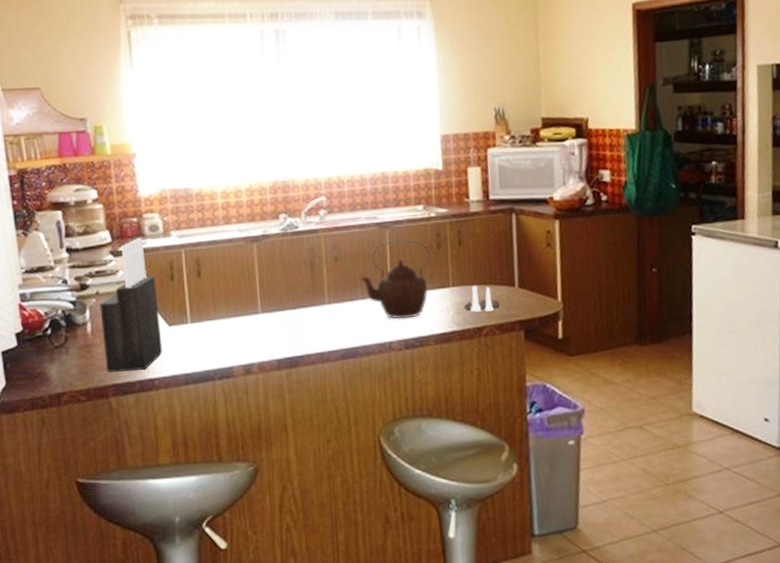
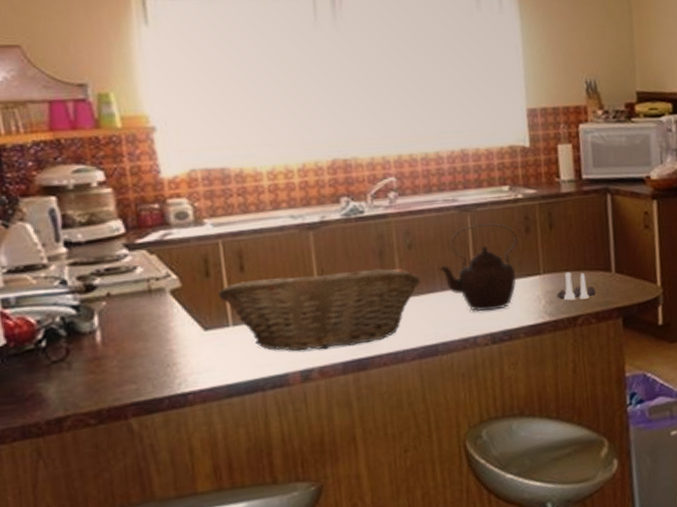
knife block: present [99,238,163,372] -> none [112,227,198,389]
fruit basket: none [179,276,345,348] -> present [217,268,421,351]

